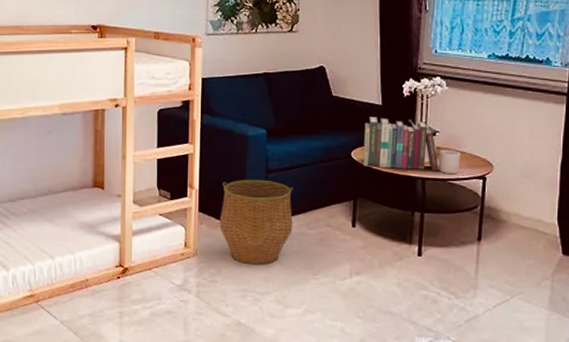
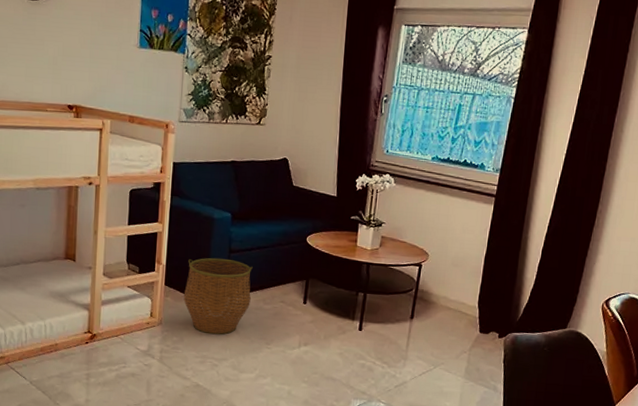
books: present [363,116,439,172] -> none [316,206,383,258]
mug: present [439,149,461,175] -> none [382,238,402,261]

